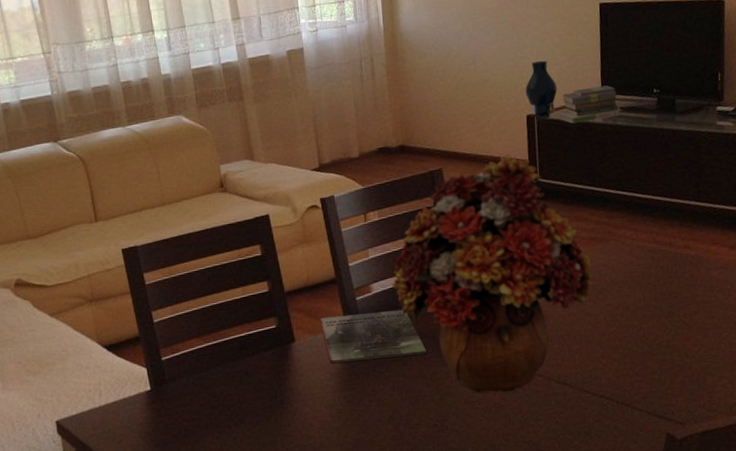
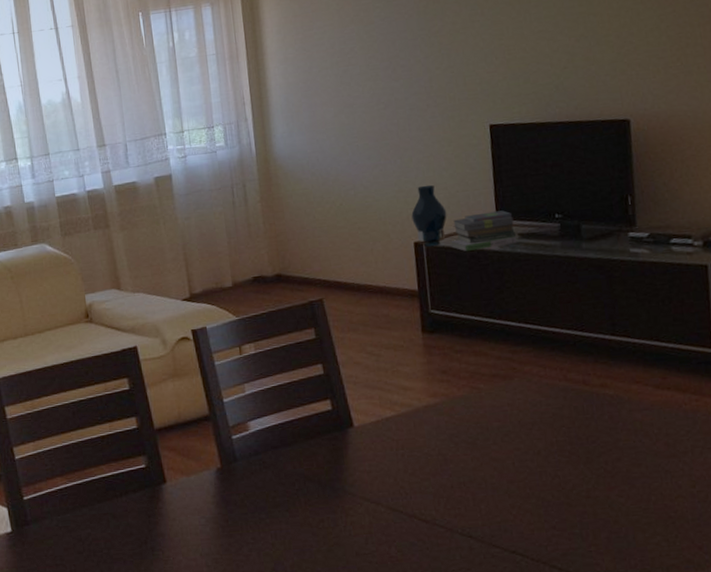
magazine: present [319,309,427,364] -> none [192,450,311,508]
flower arrangement: present [391,153,593,393] -> none [270,282,498,544]

